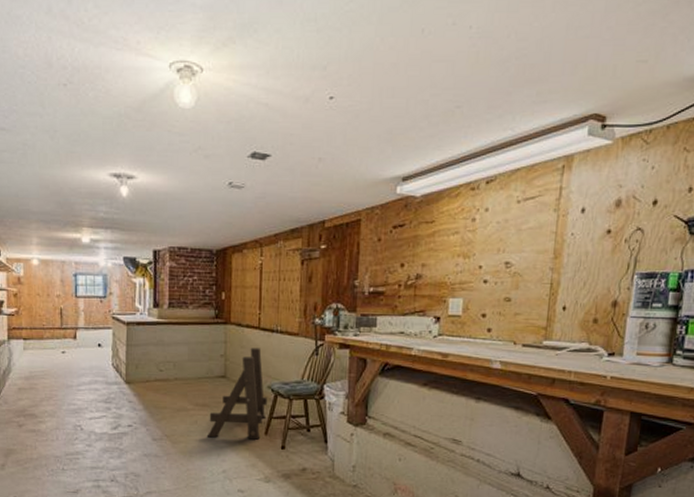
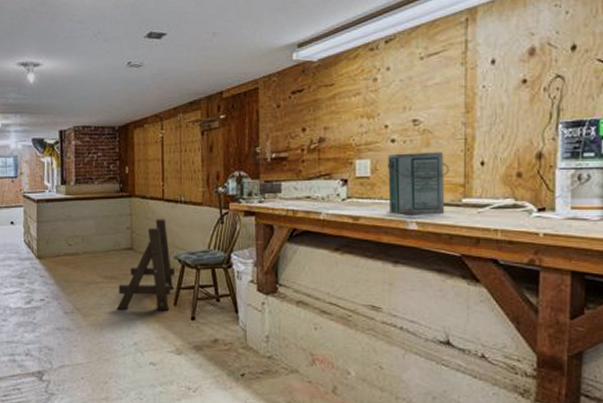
paint can: none [476,294,535,355] -> present [388,152,450,215]

